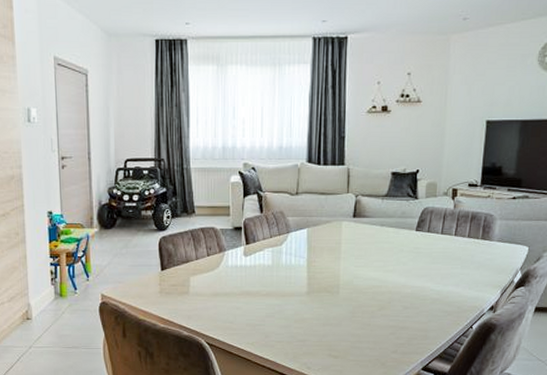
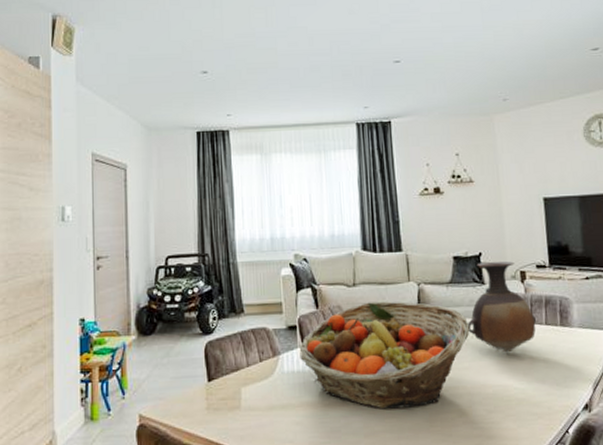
fruit basket: none [243,210,399,301] -> present [299,301,470,409]
vase: none [397,178,460,260] -> present [468,261,536,353]

